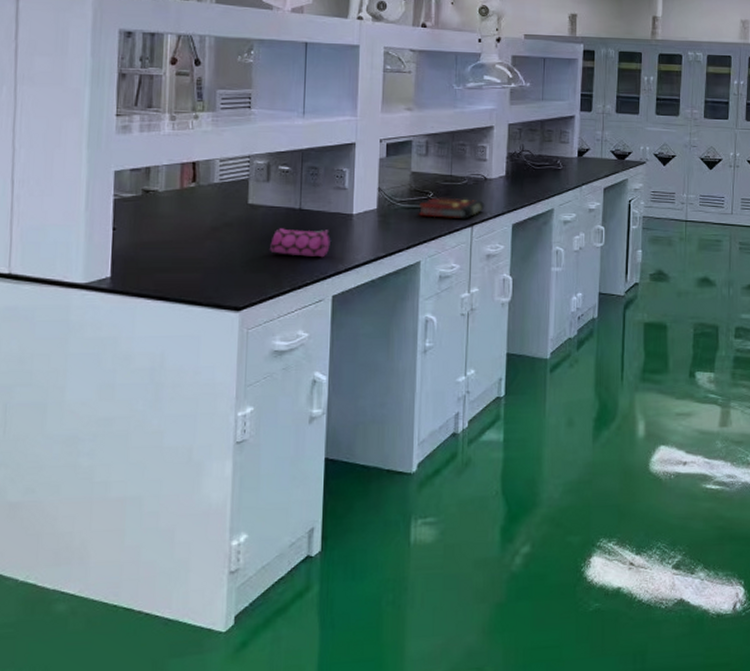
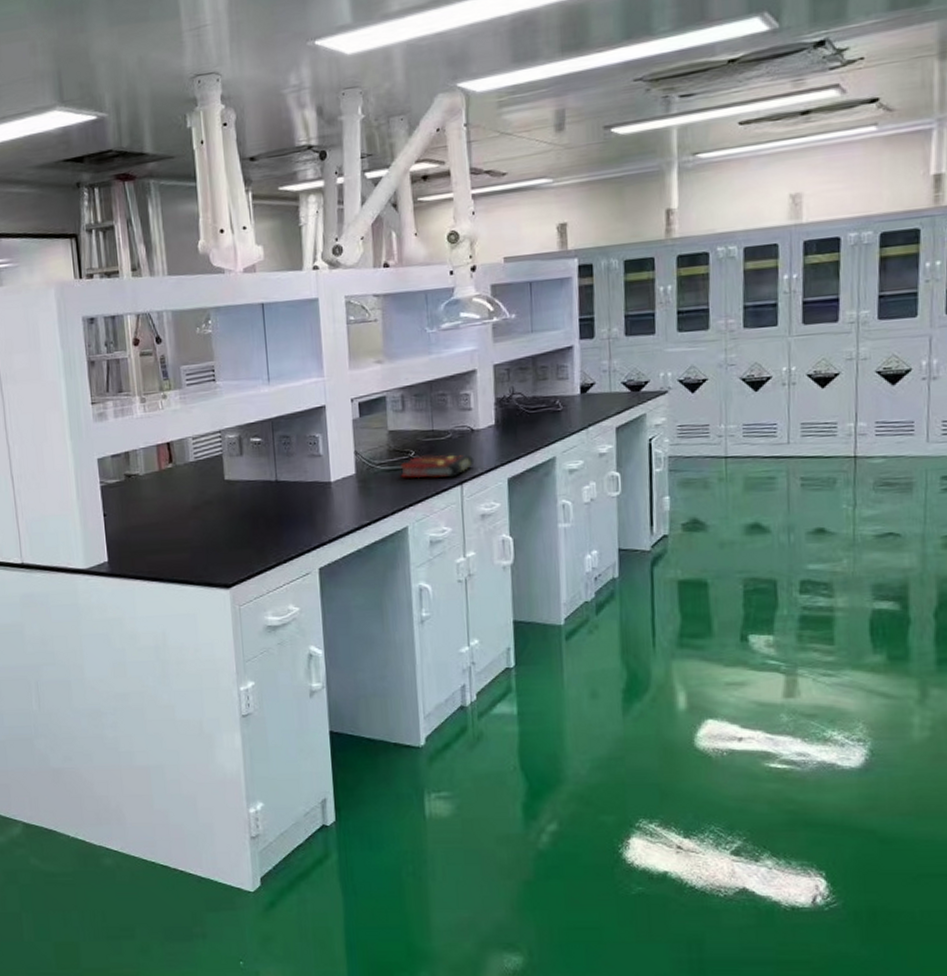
pencil case: present [270,228,332,258] -> none [251,500,312,530]

